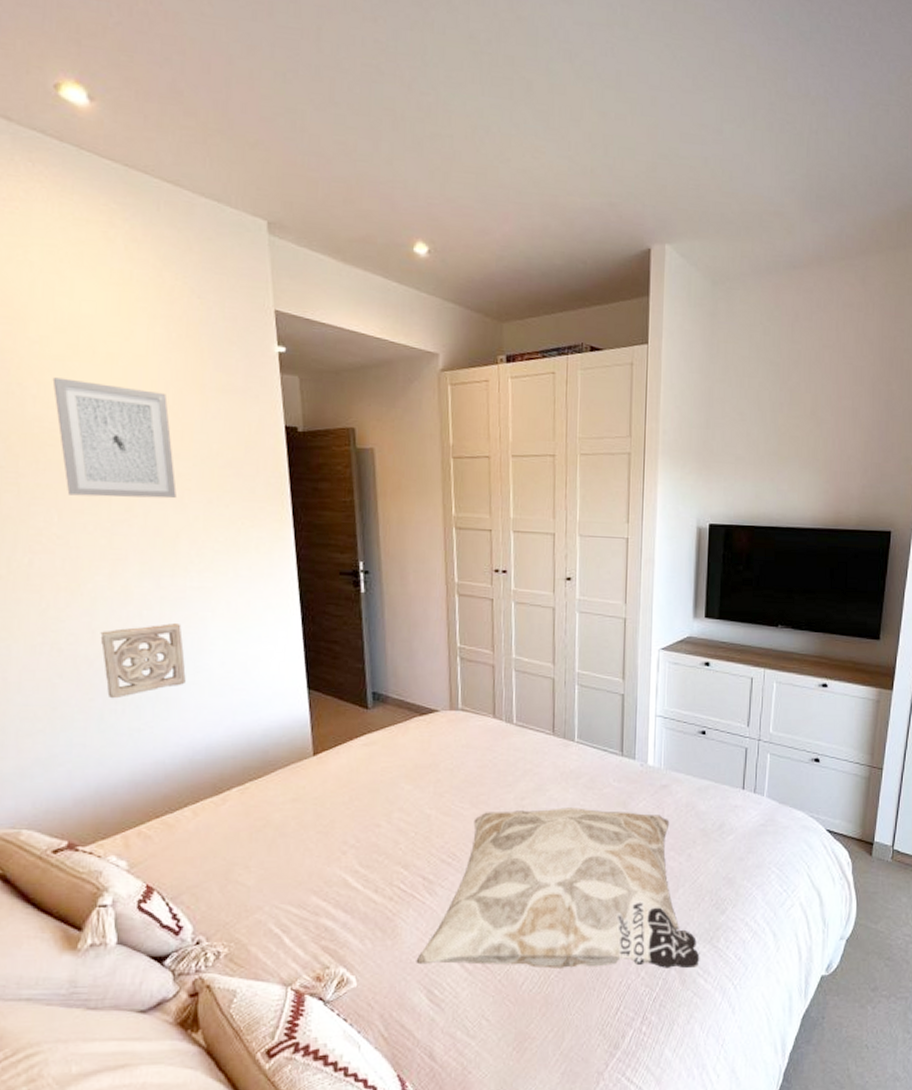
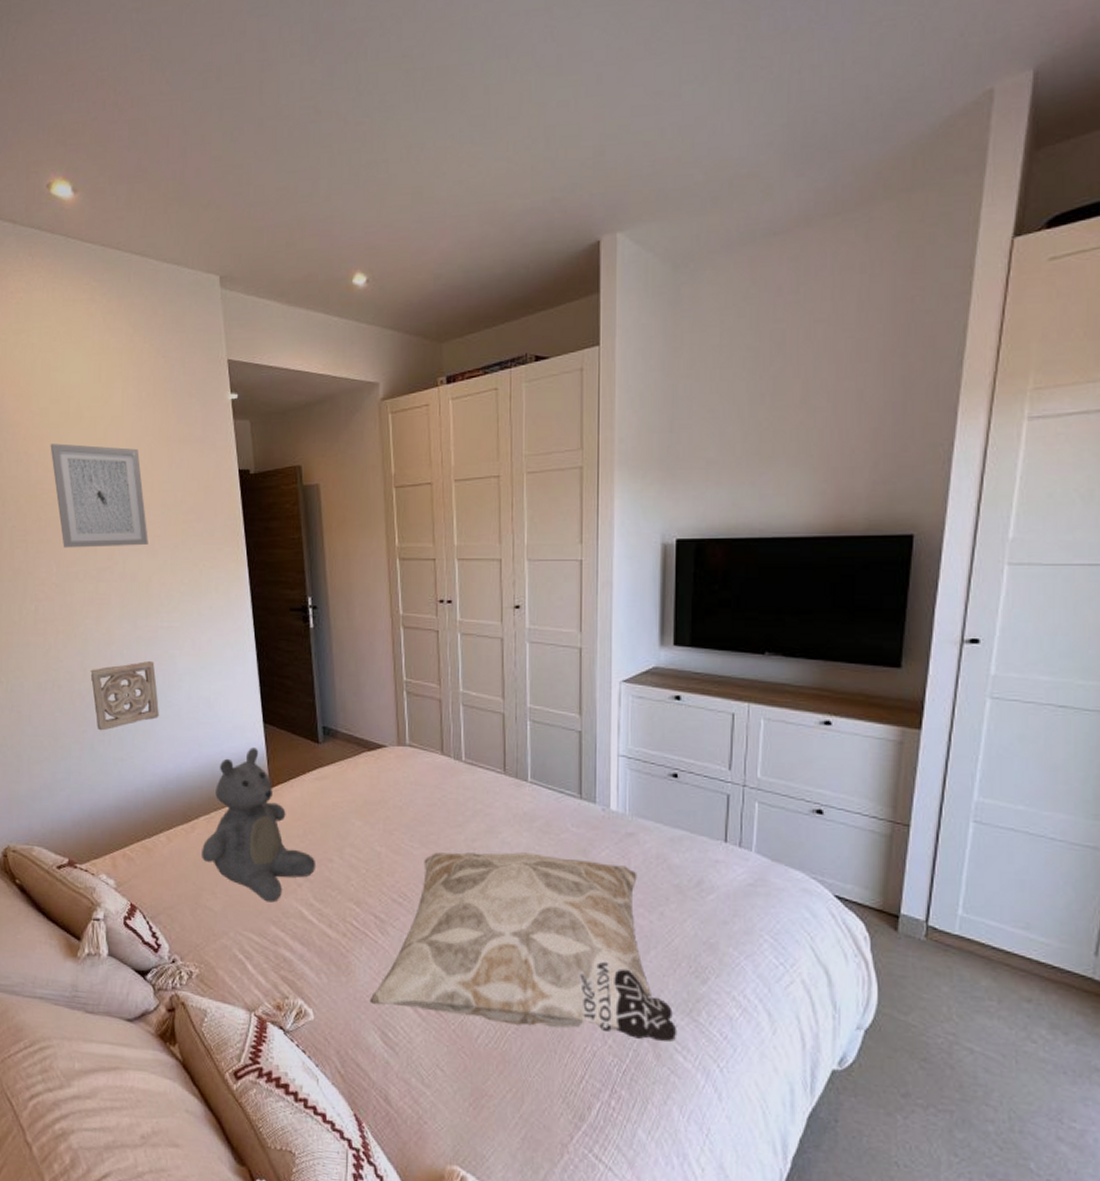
teddy bear: none [234,714,361,872] -> present [202,747,315,903]

